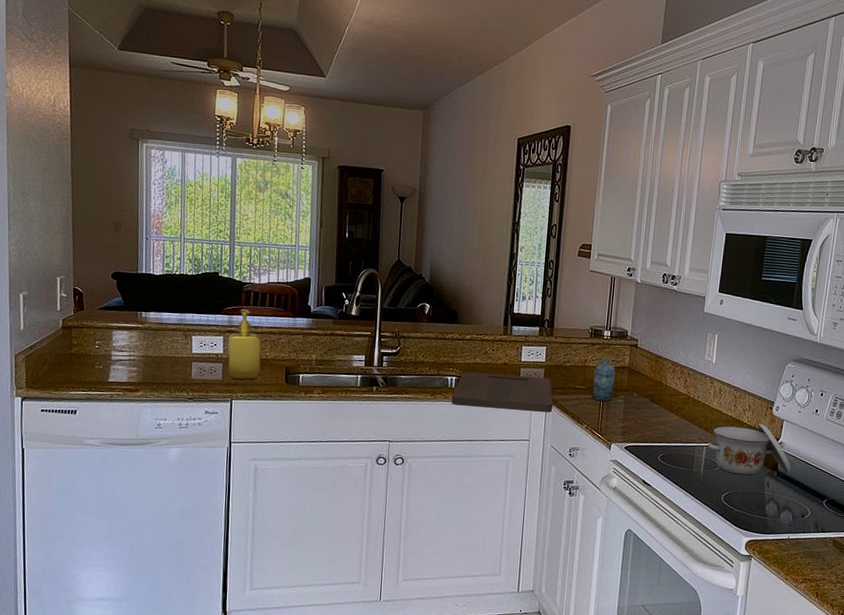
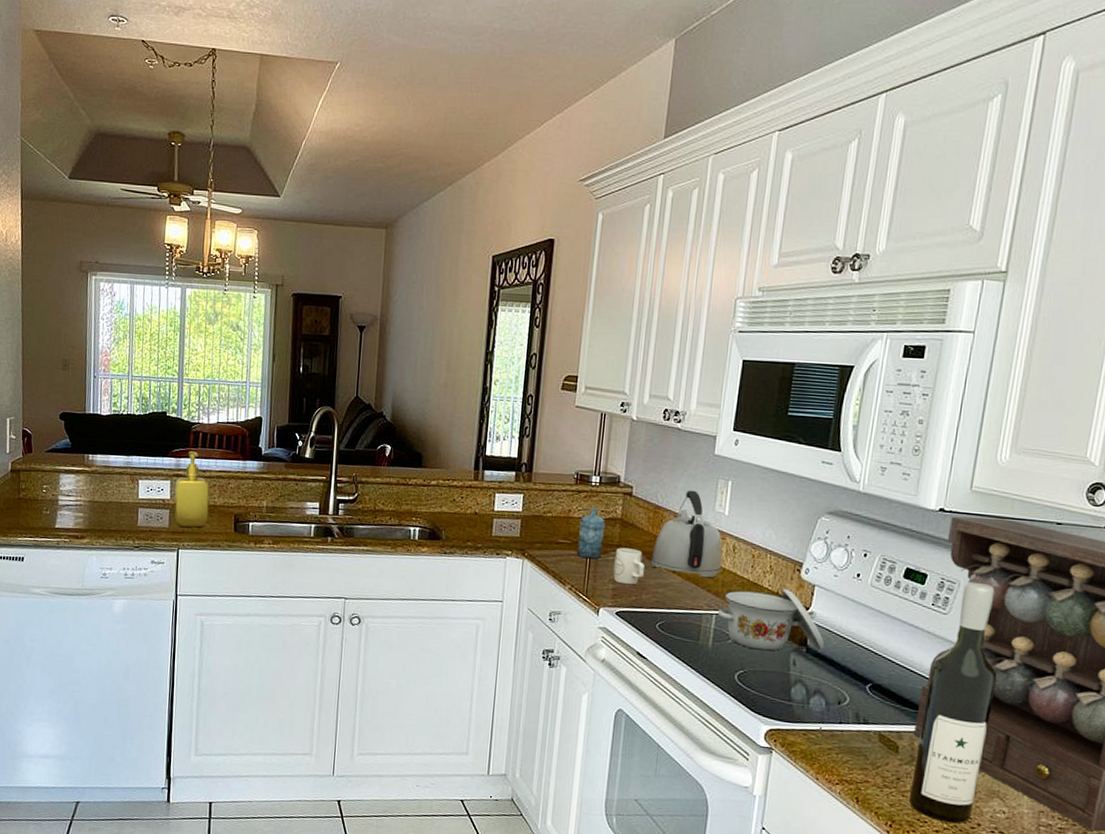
cutting board: present [451,371,553,413] -> none [413,521,531,571]
mug: none [622,391,649,424] -> present [613,547,645,585]
kettle: none [652,342,712,416] -> present [650,490,723,578]

